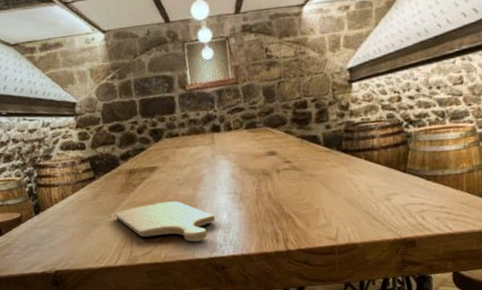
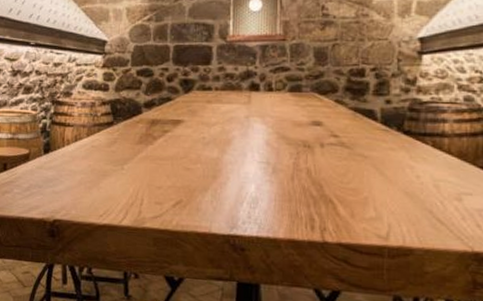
chopping board: present [115,201,215,242] -> none [128,161,240,213]

